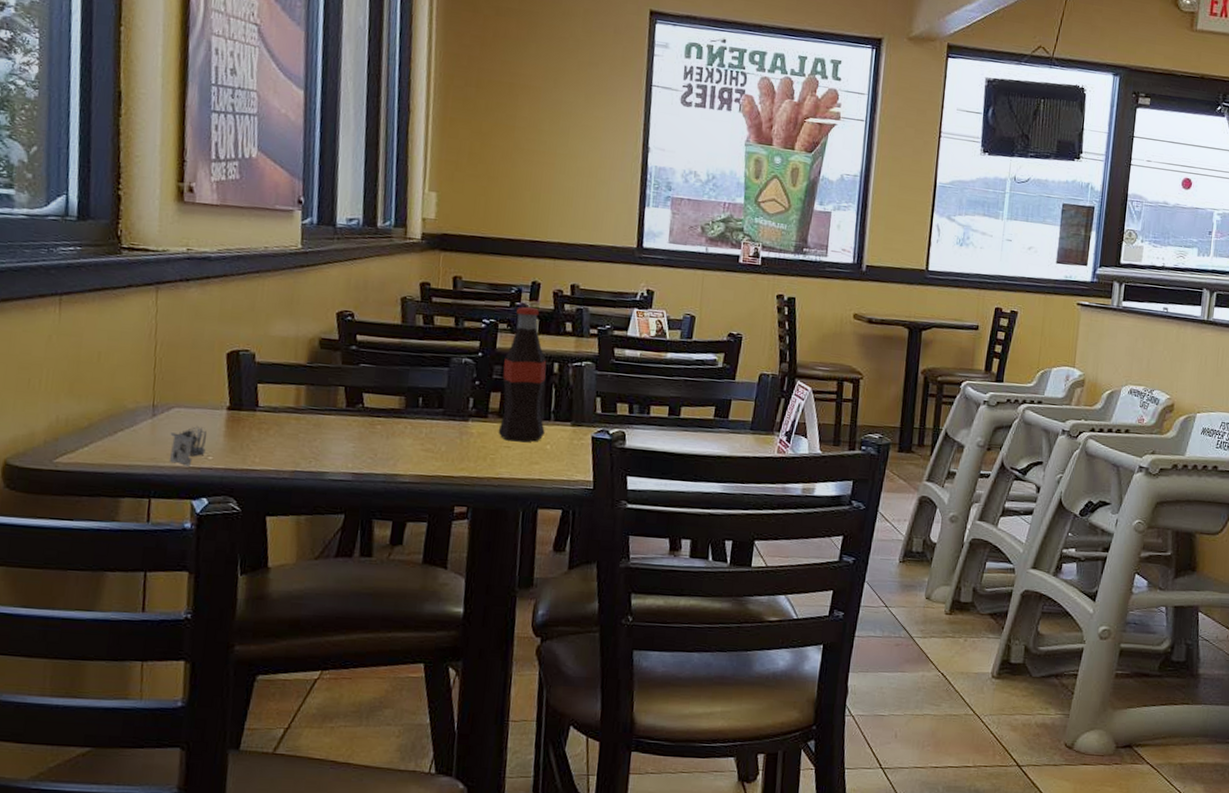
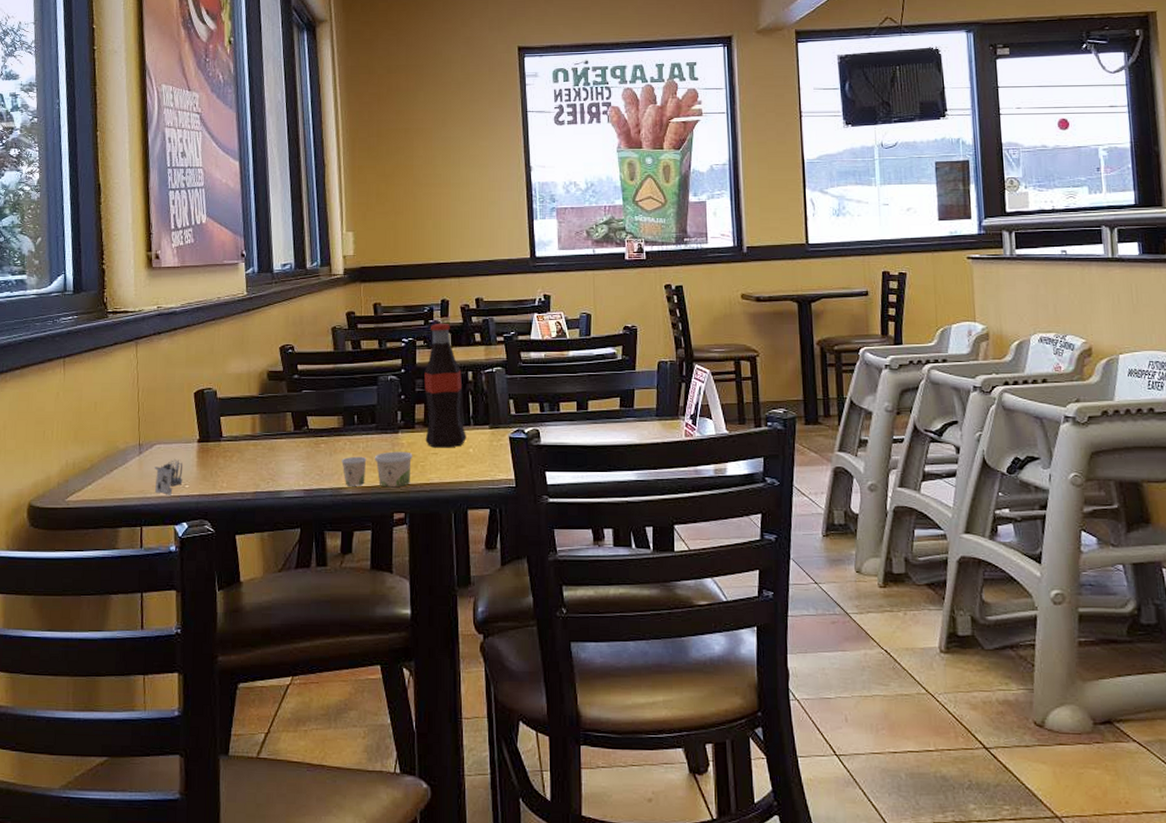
paper cup: none [399,440,483,479] -> present [341,451,413,488]

